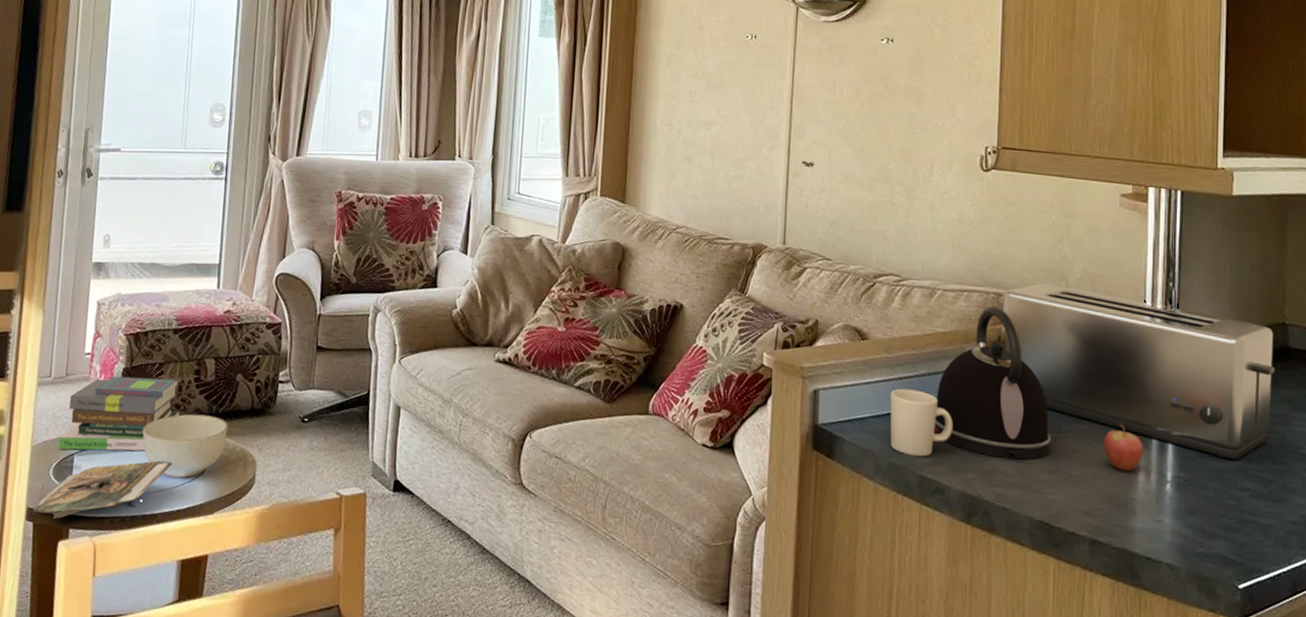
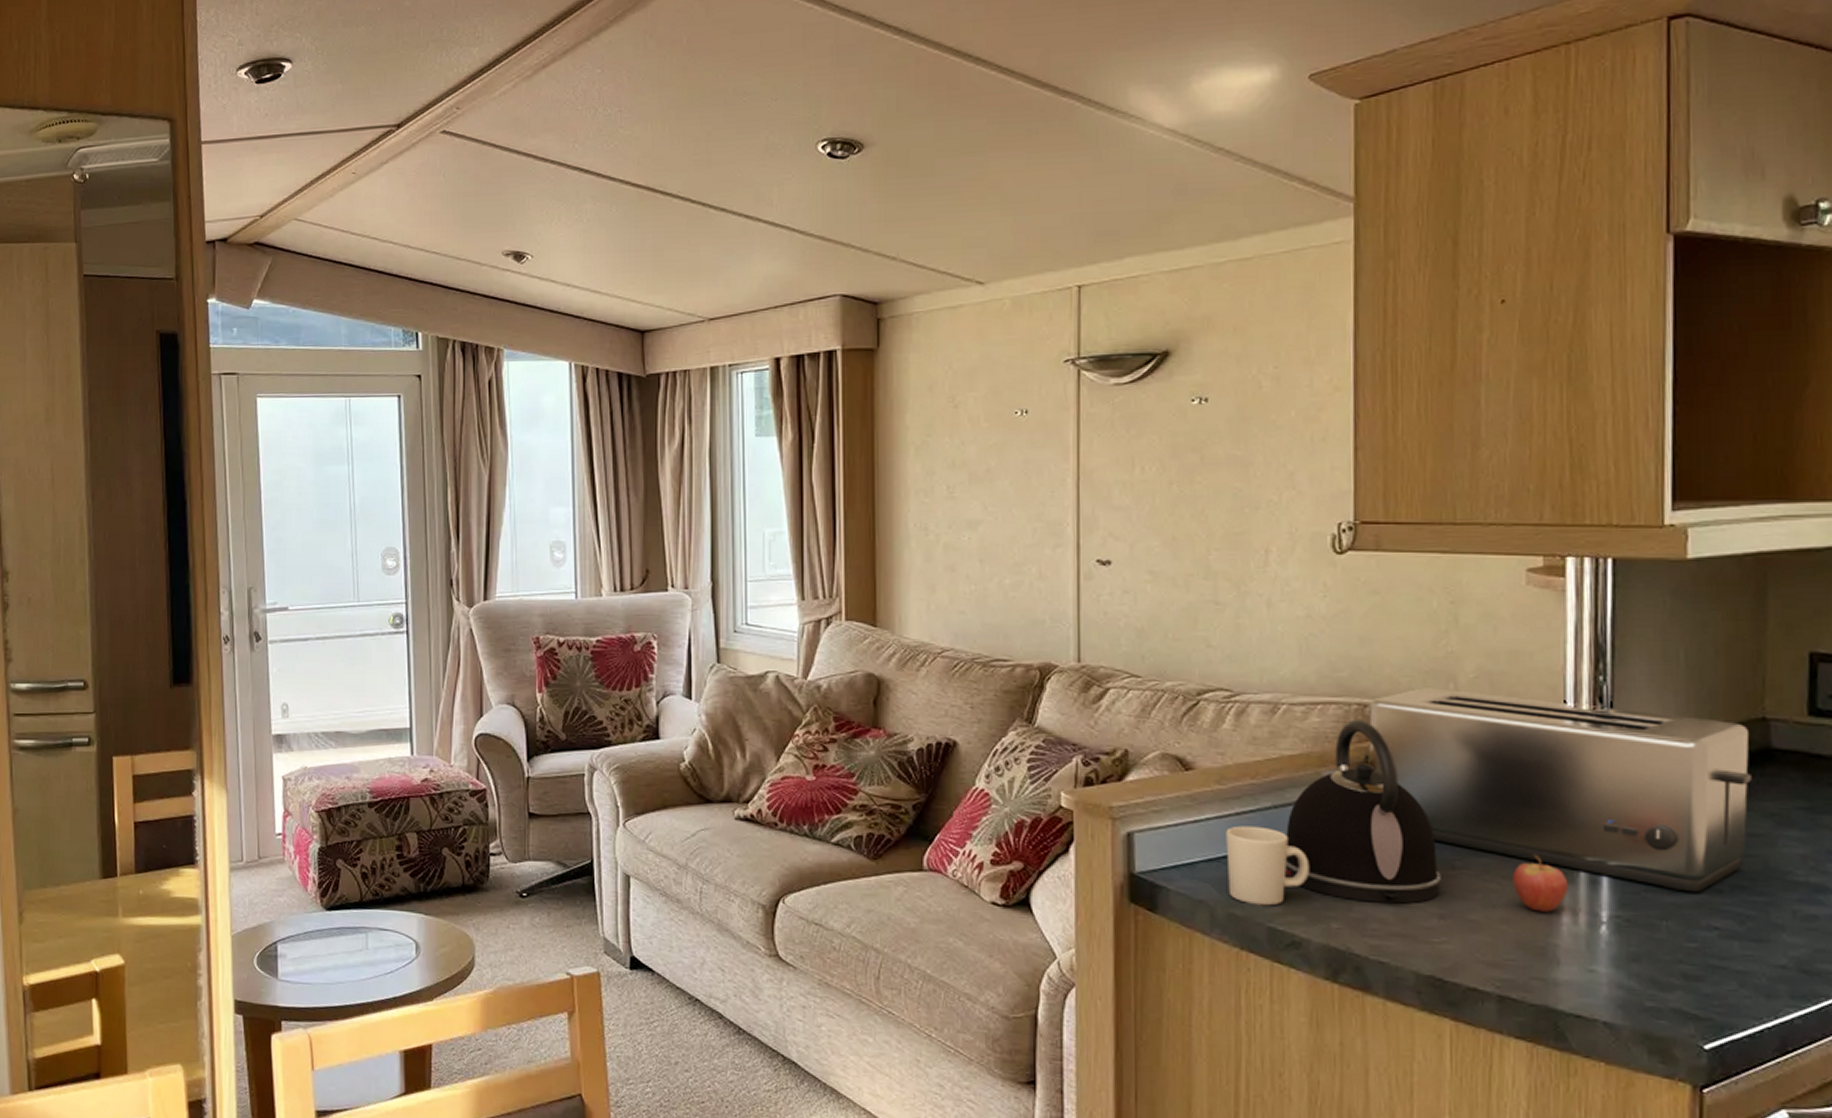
magazine: present [33,461,173,519] -> none [241,946,383,1011]
books: present [58,376,180,451] -> none [258,856,385,938]
bowl: present [142,413,229,479] -> none [346,893,440,964]

